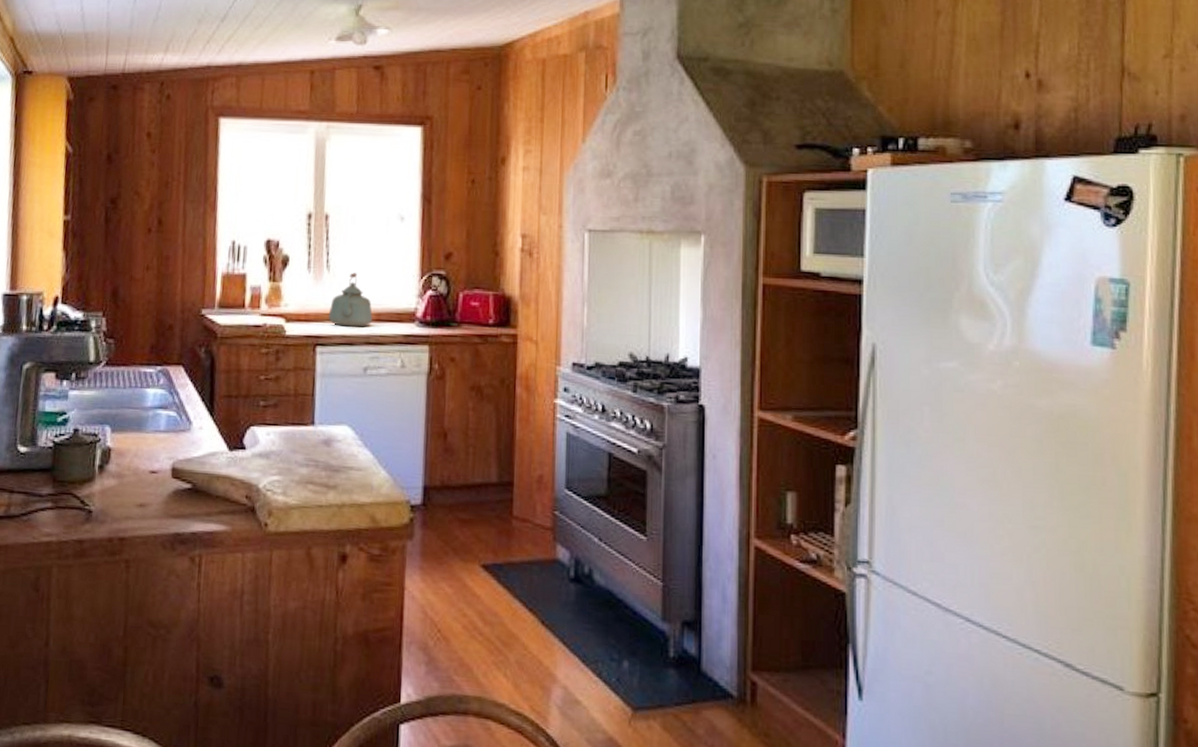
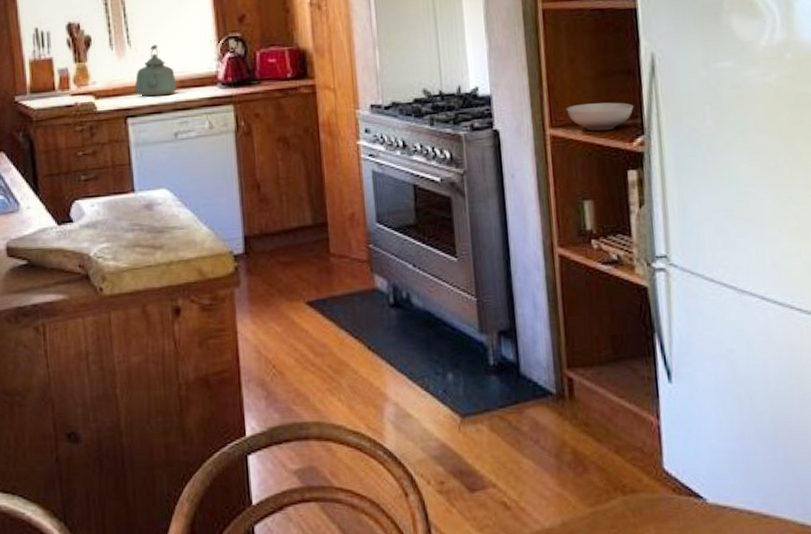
bowl: none [777,388,849,420] -> present [566,102,634,131]

